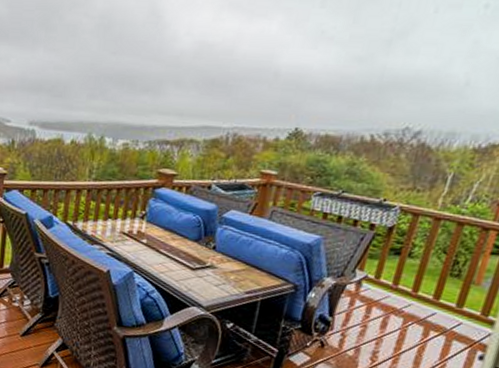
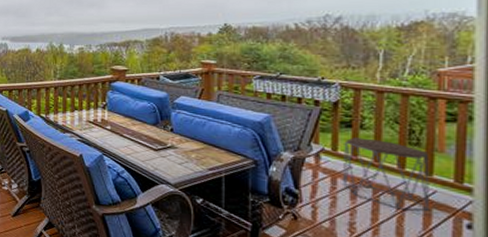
side table: none [376,265,465,342] -> present [343,137,430,211]

